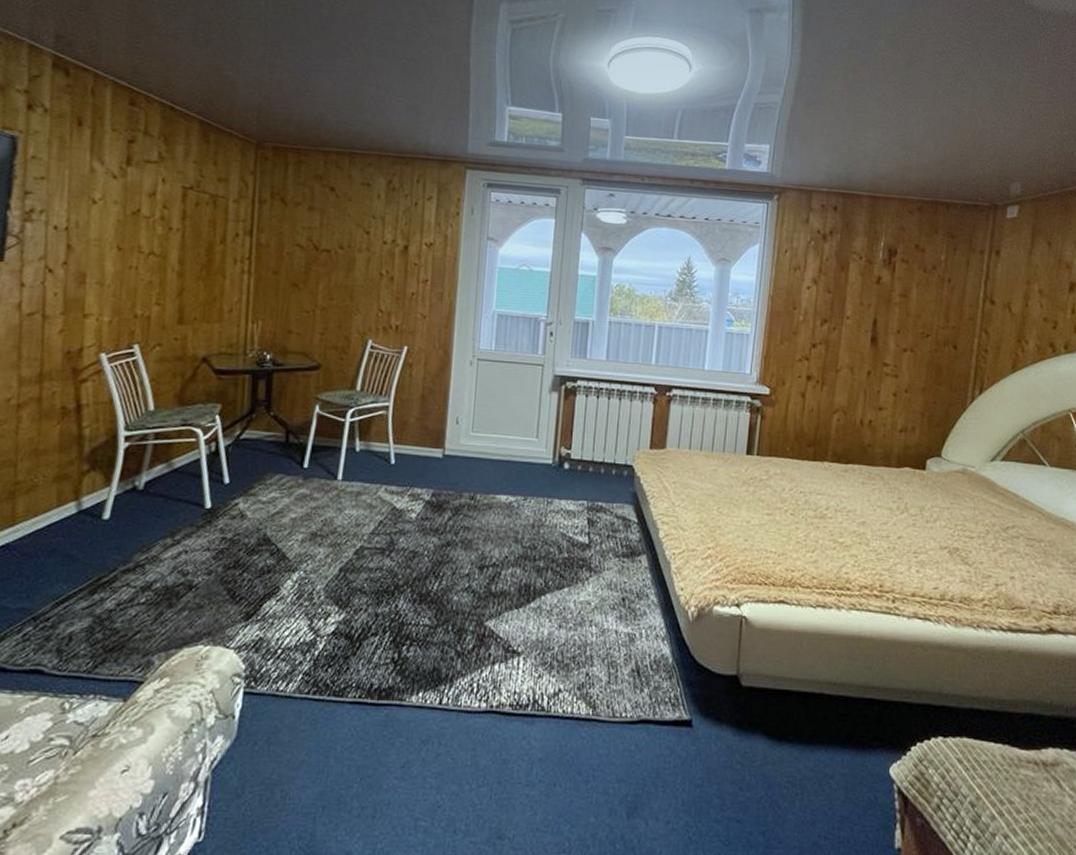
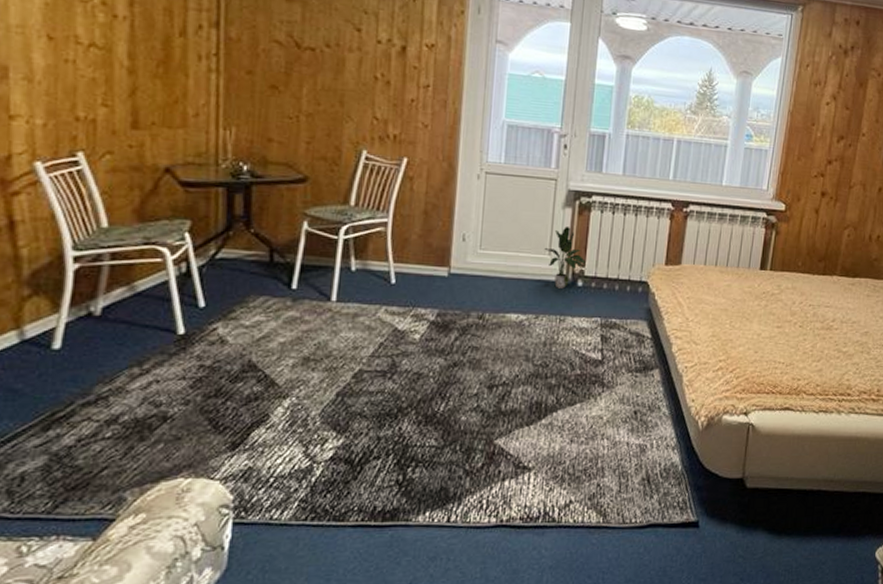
potted plant: none [532,410,572,471] -> present [544,227,586,289]

